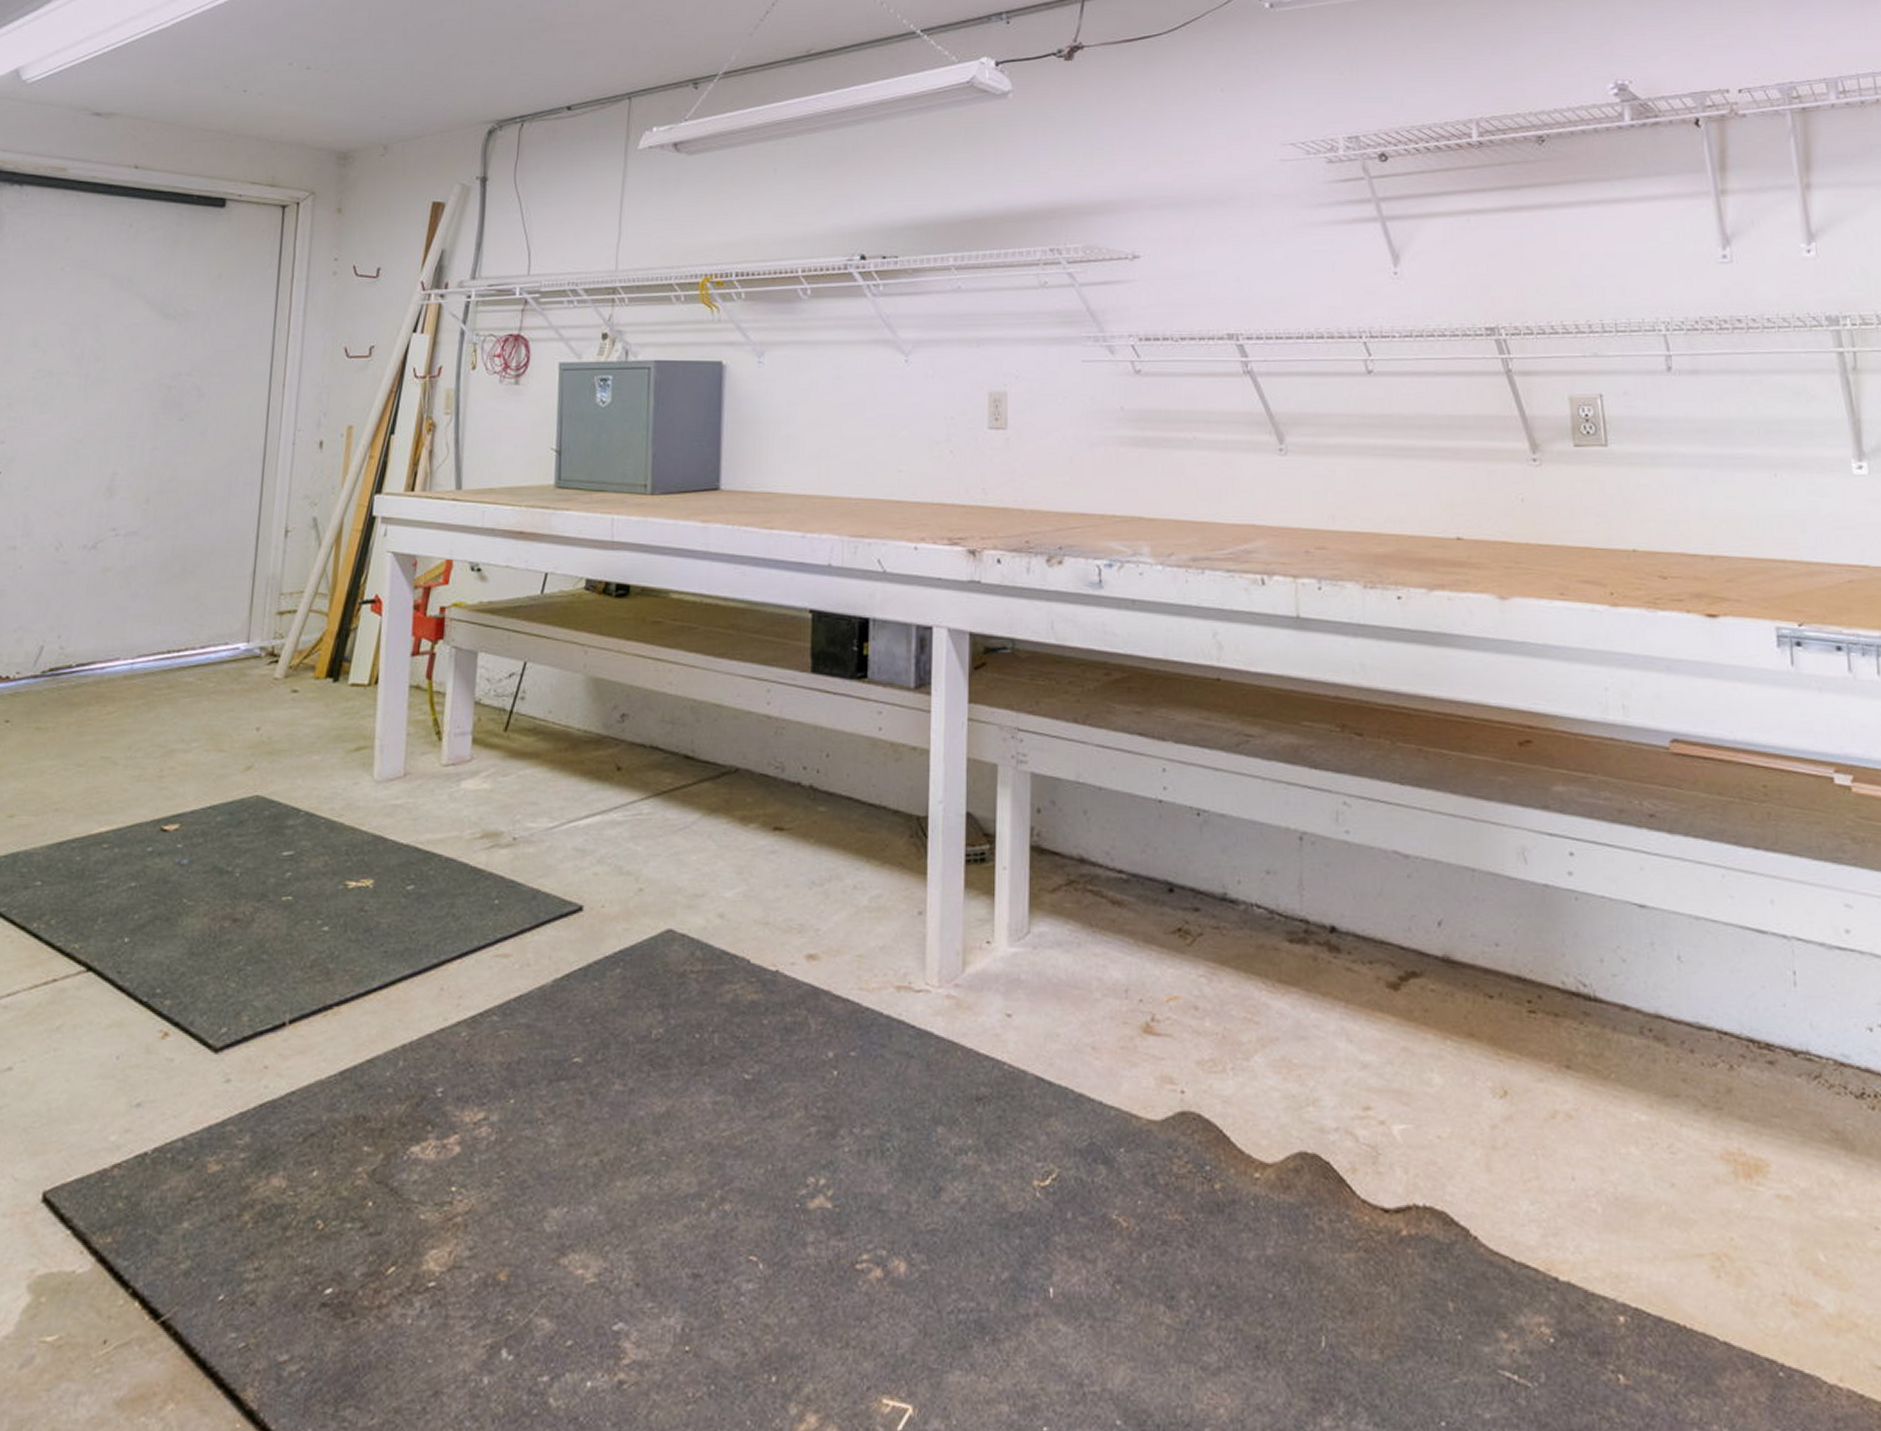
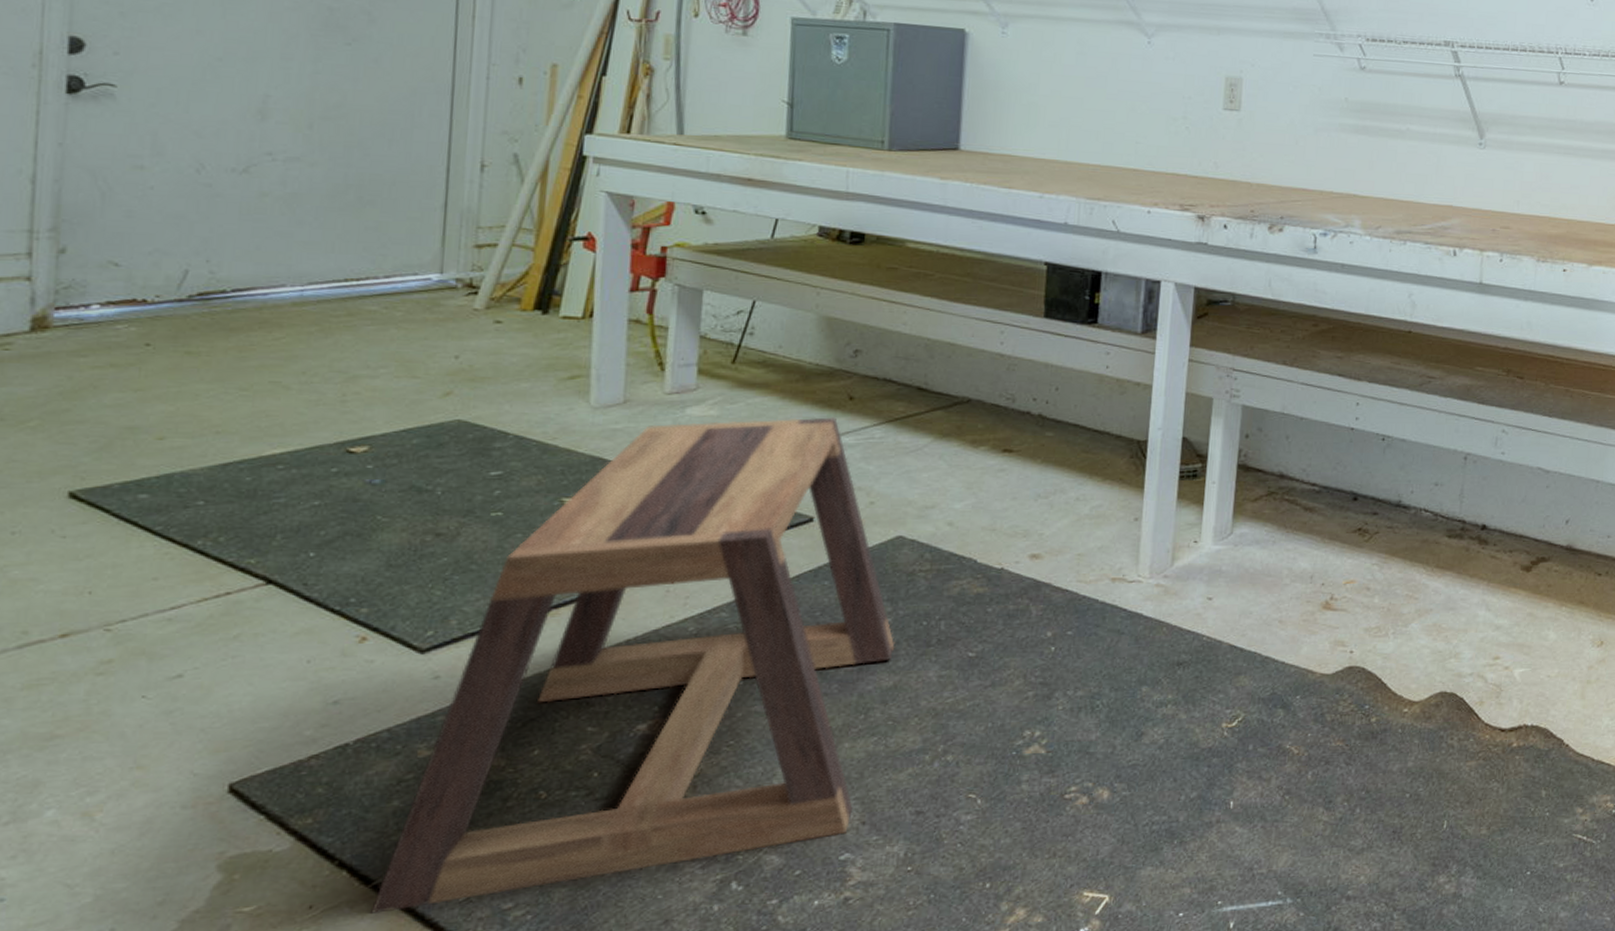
stool: none [158,790,668,1356] -> present [371,417,896,915]

